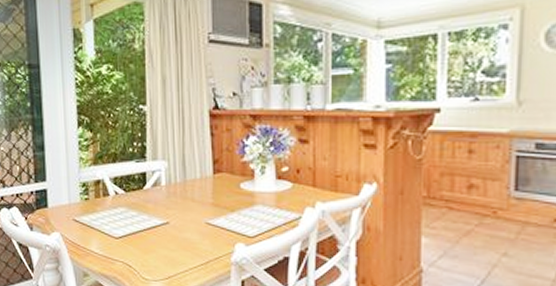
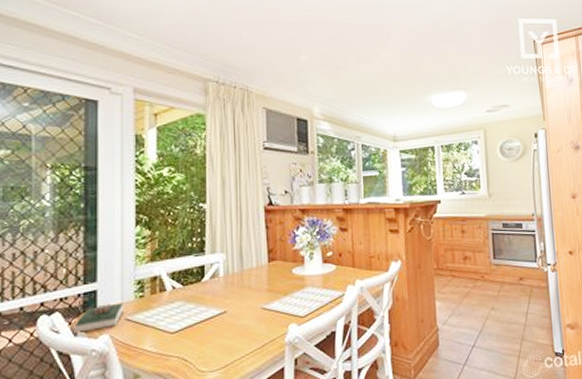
book: none [29,203,71,228] -> present [74,303,123,333]

